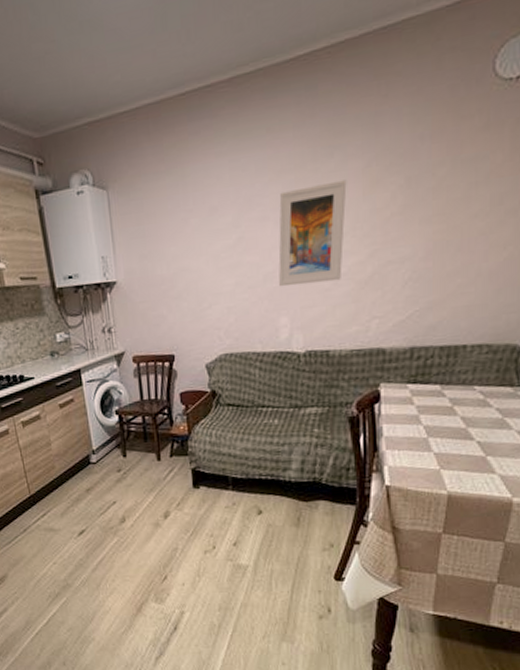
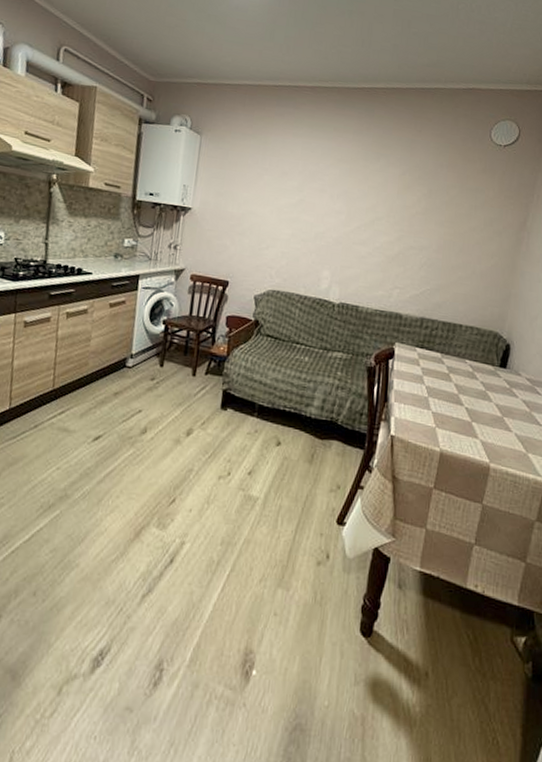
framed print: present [278,179,347,287] -> none [327,175,387,252]

